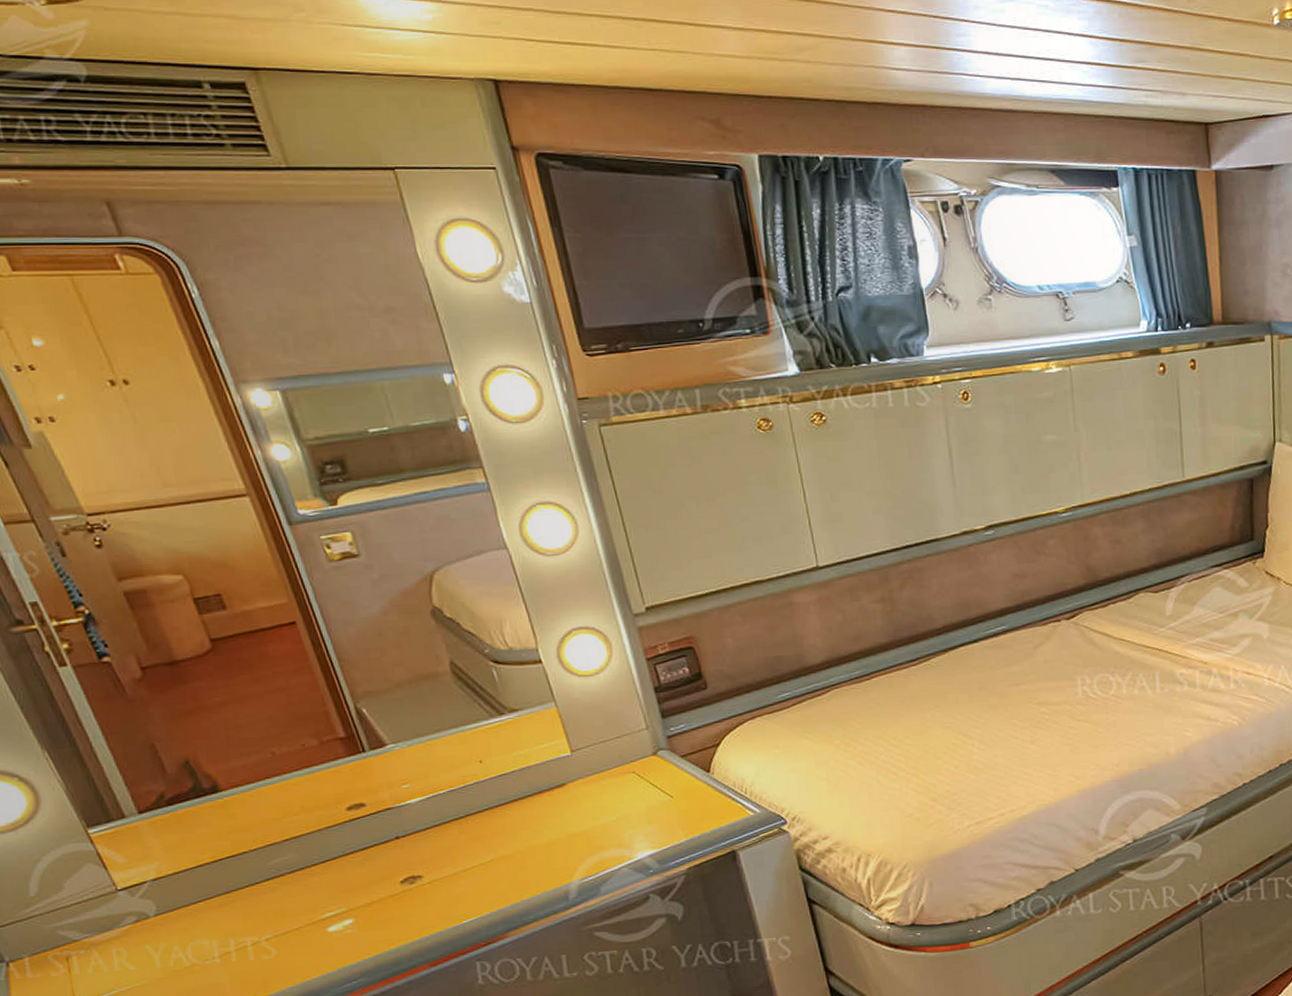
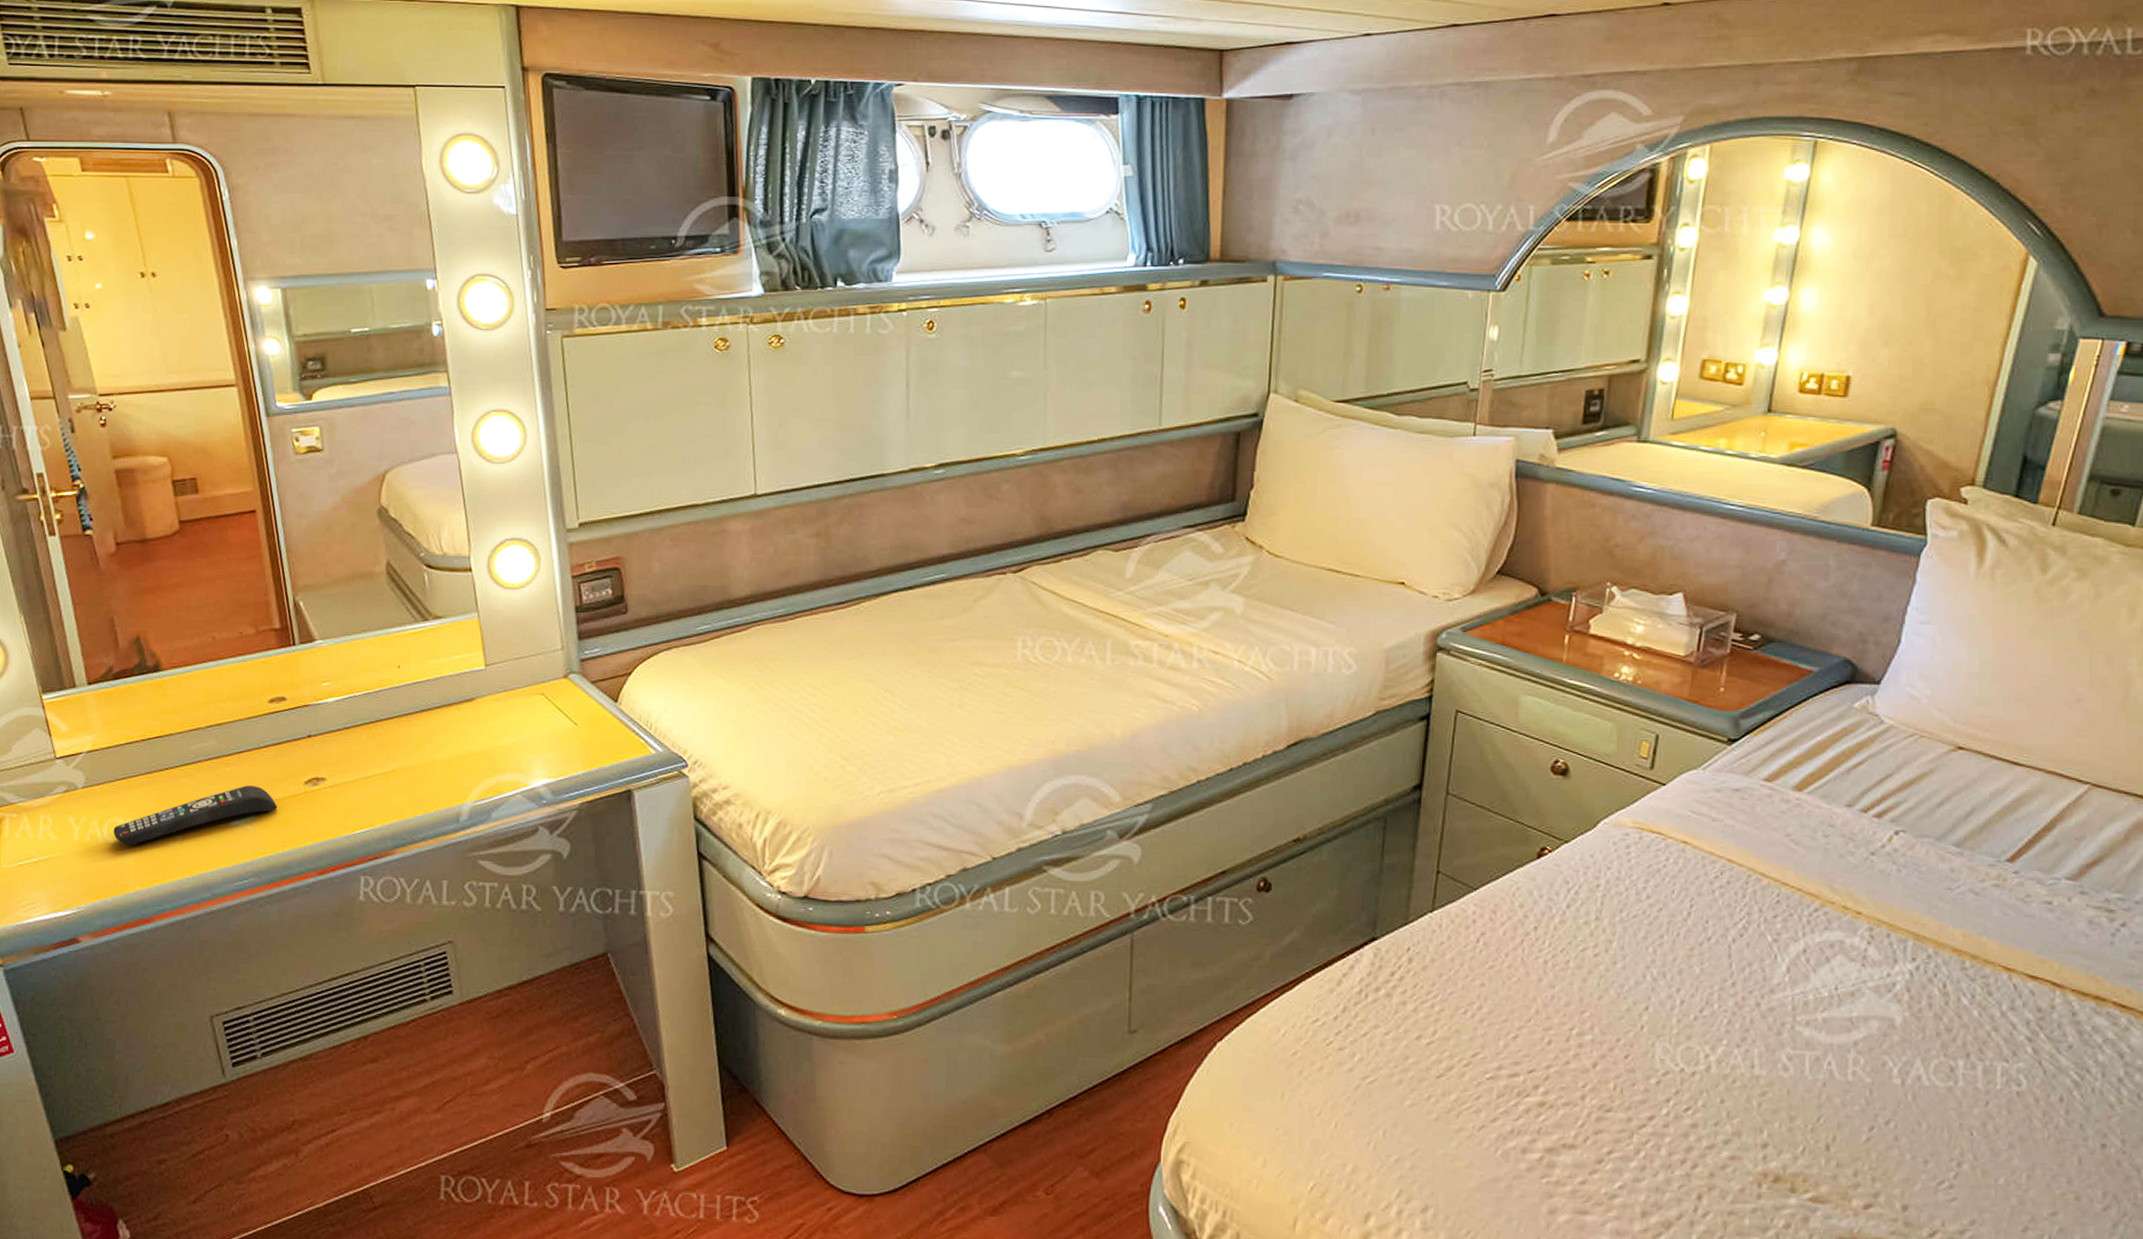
remote control: none [198,891,376,967] -> present [113,785,278,847]

